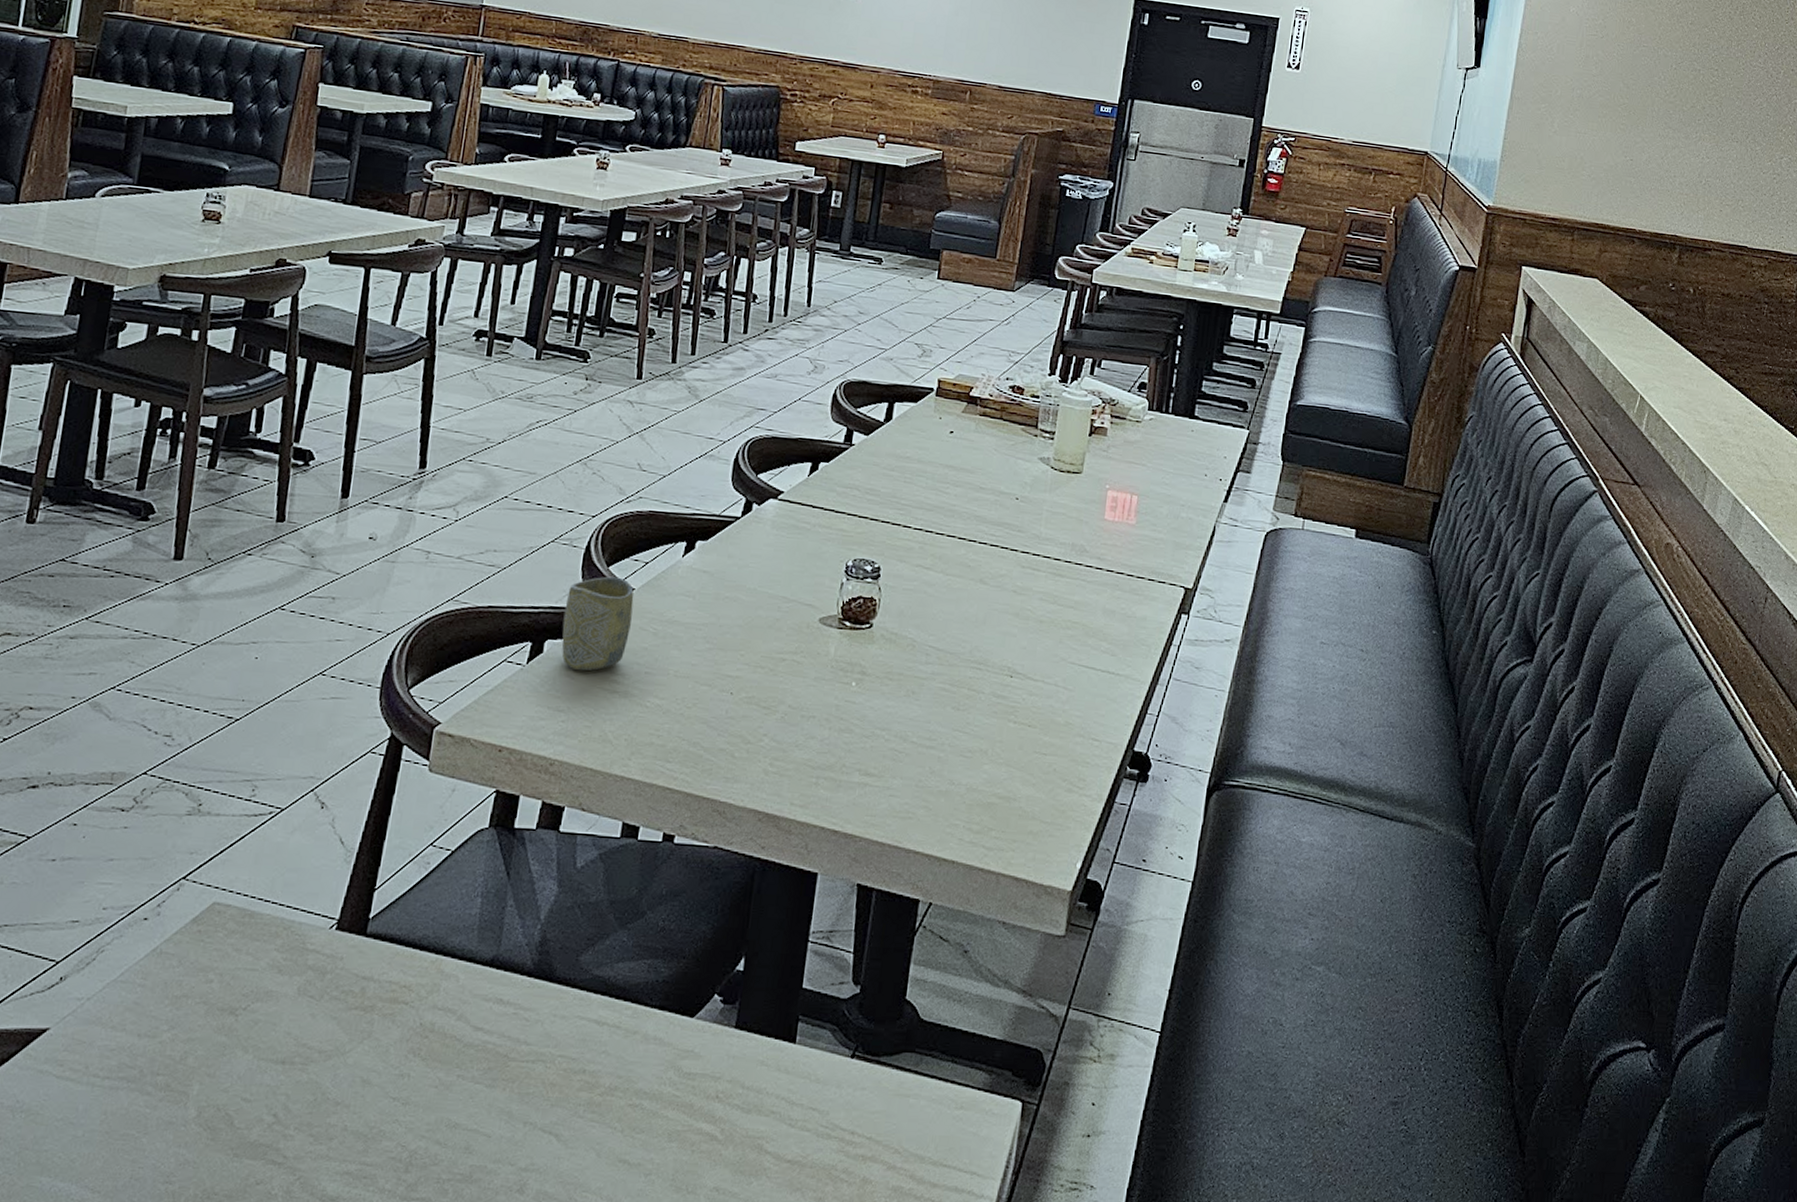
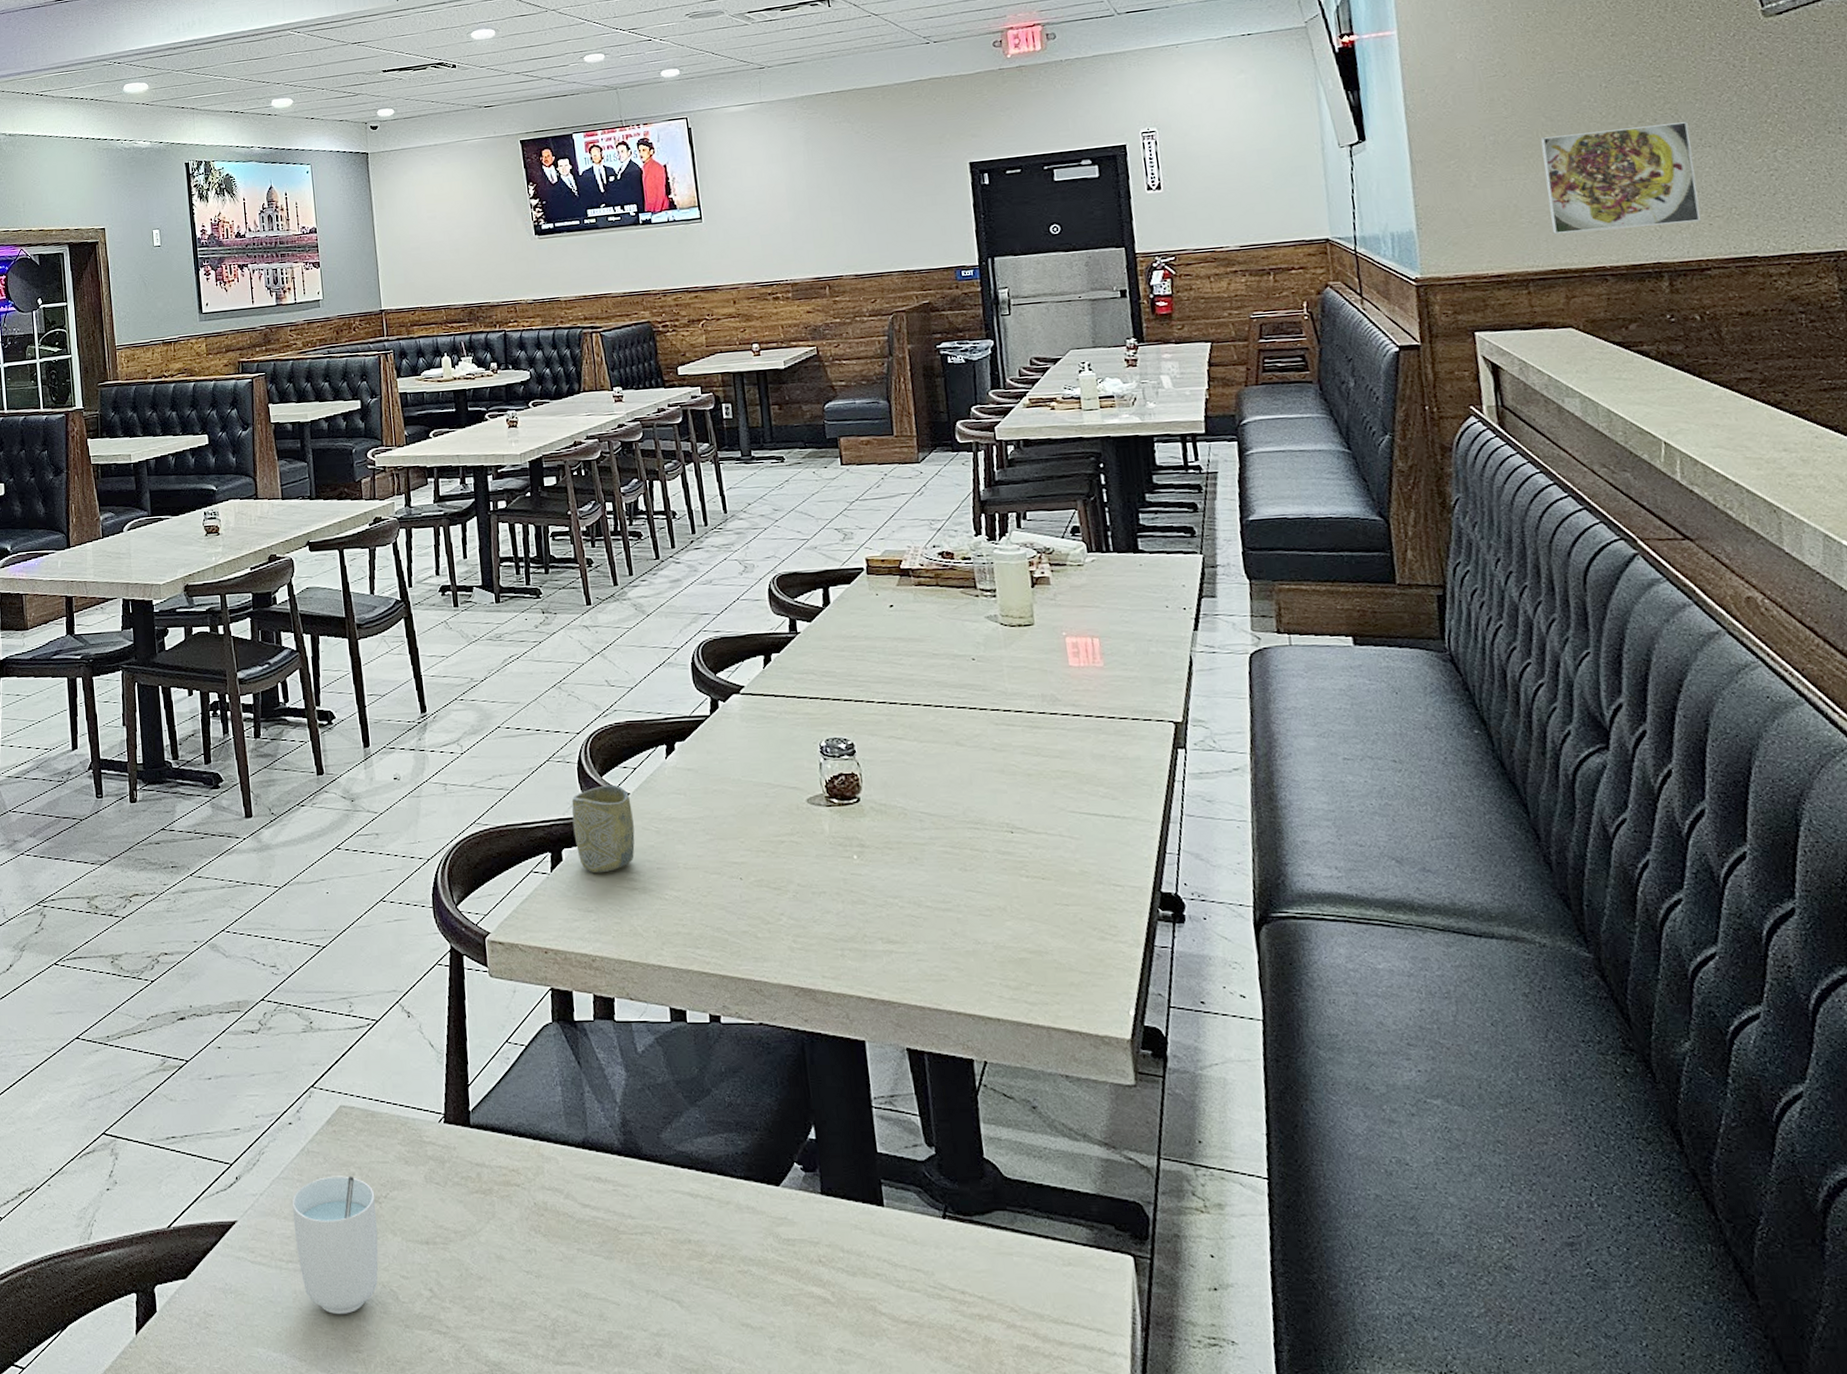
cup: none [117,982,233,1140] -> present [291,1176,379,1314]
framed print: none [1604,101,1726,207] -> present [1540,122,1701,234]

